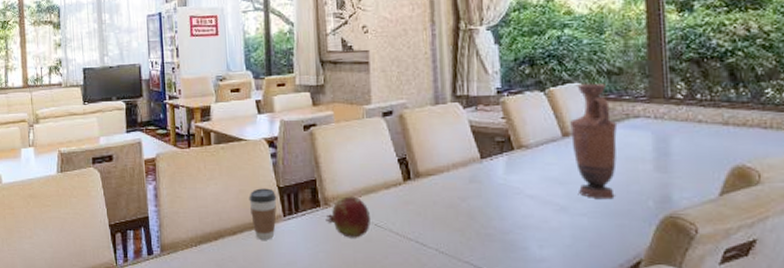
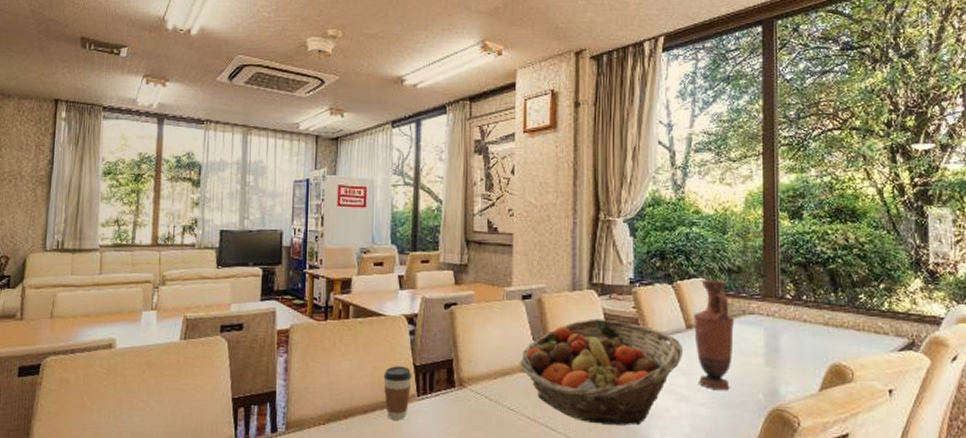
fruit: present [325,196,370,238] -> none [459,378,503,421]
fruit basket: none [384,131,560,238] -> present [519,318,682,426]

